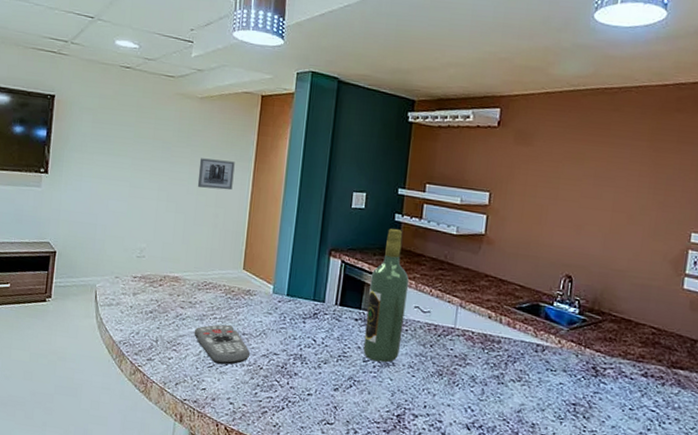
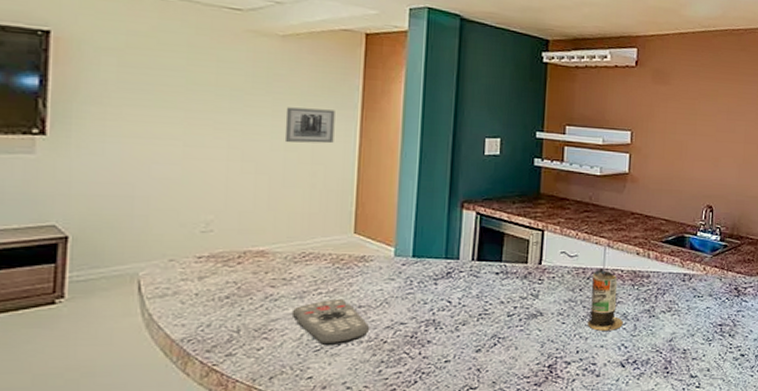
wine bottle: present [363,229,410,363] -> none [507,174,554,314]
can: none [436,327,471,391] -> present [587,269,623,331]

